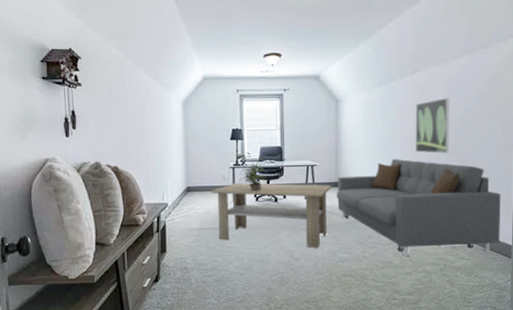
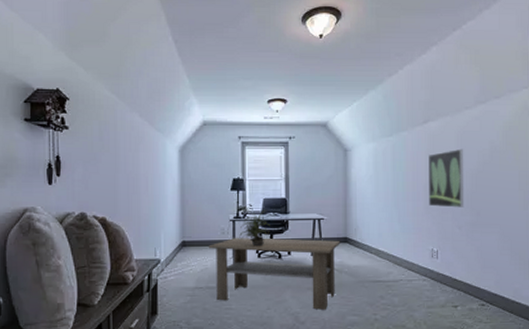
loveseat: present [336,158,501,256] -> none [345,212,519,319]

